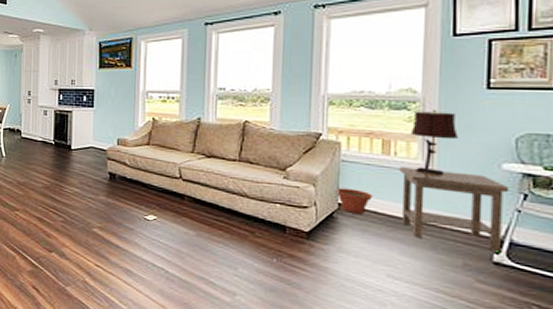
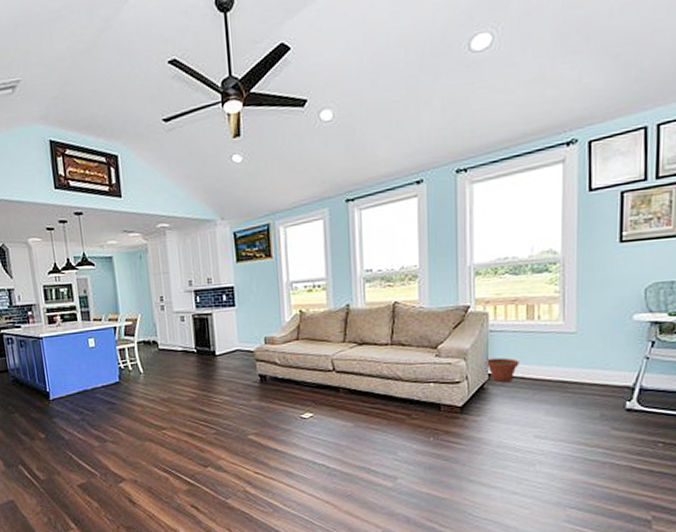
side table: present [399,167,510,253] -> none [543,328,640,400]
table lamp: present [410,109,458,176] -> none [552,268,595,334]

